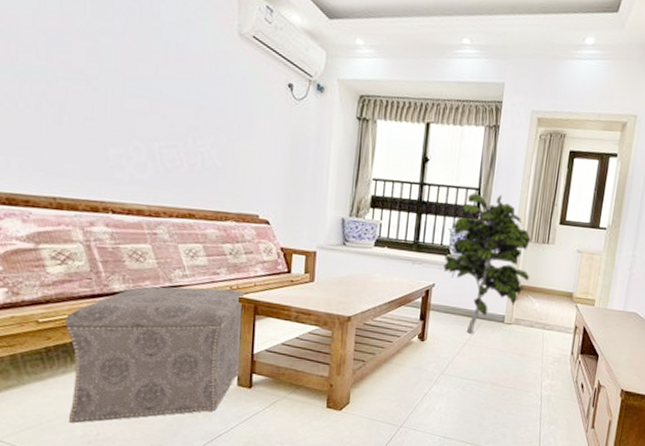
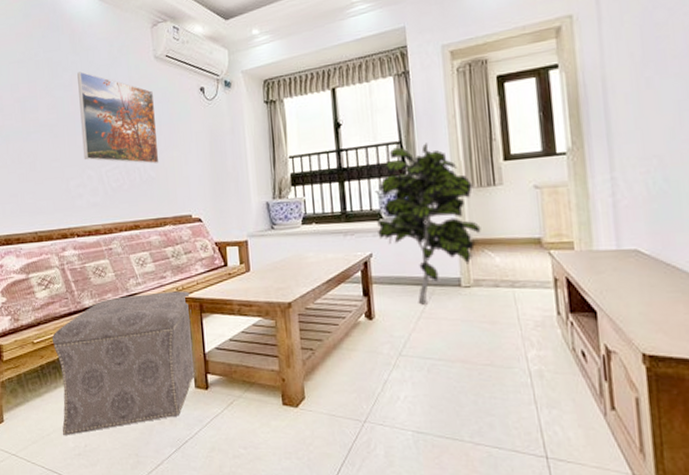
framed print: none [131,21,232,153] -> present [77,72,159,164]

